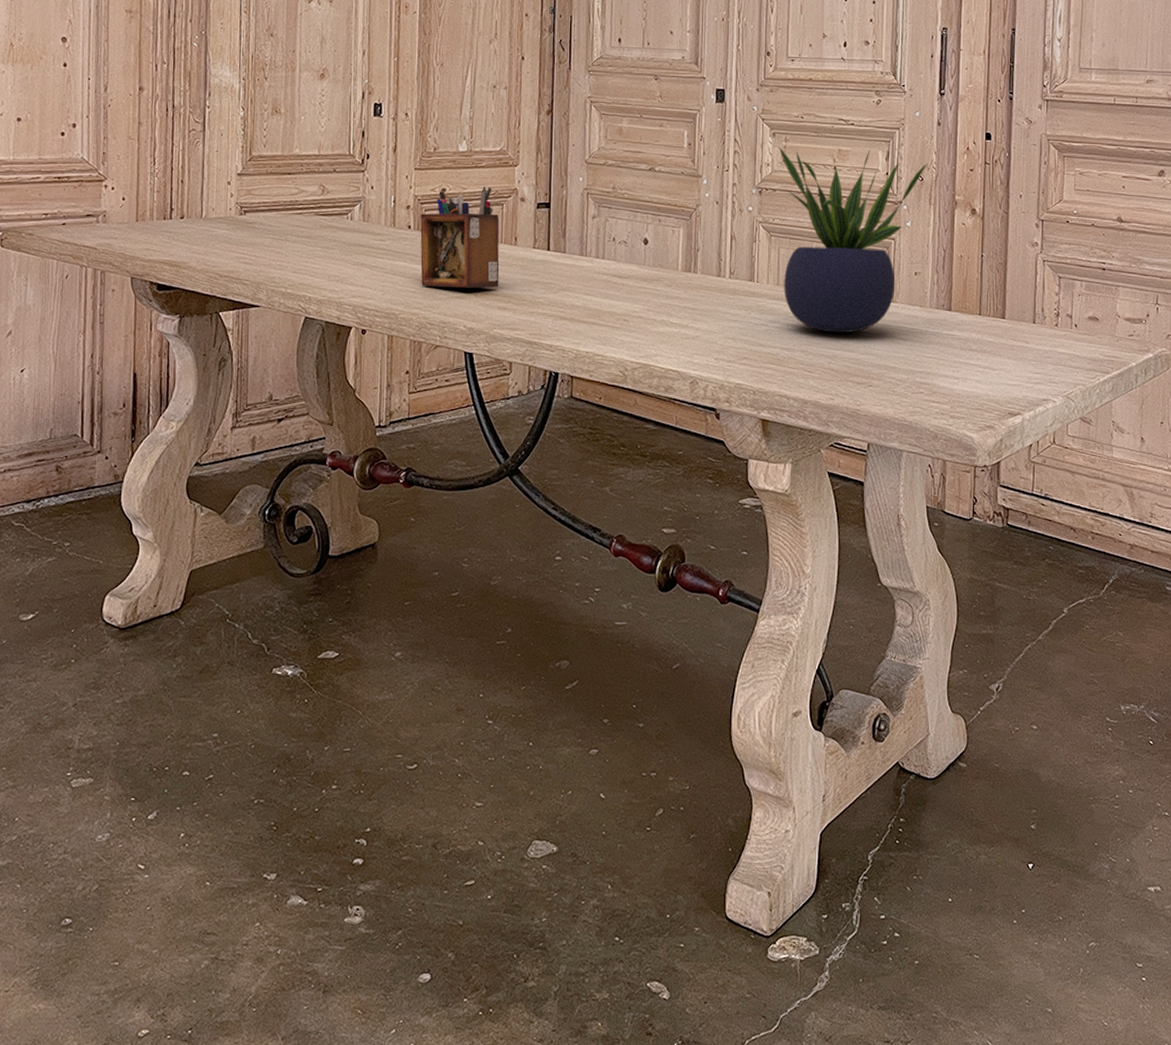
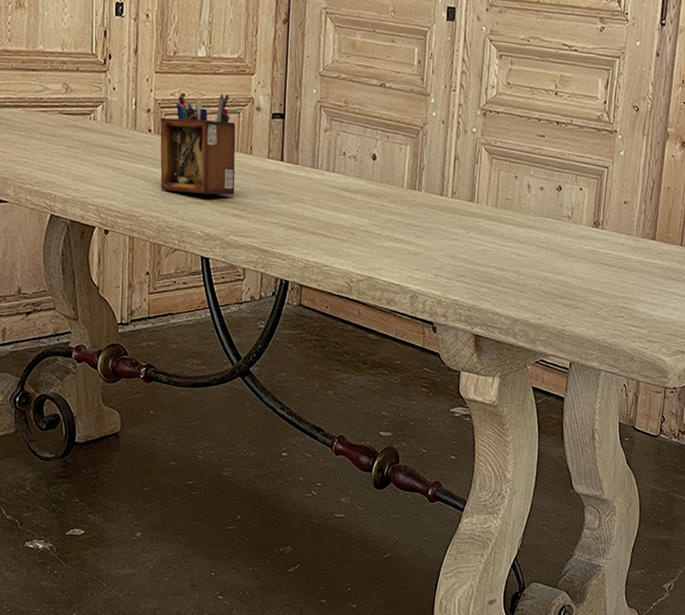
potted plant: present [778,146,928,334] -> none [501,68,645,257]

